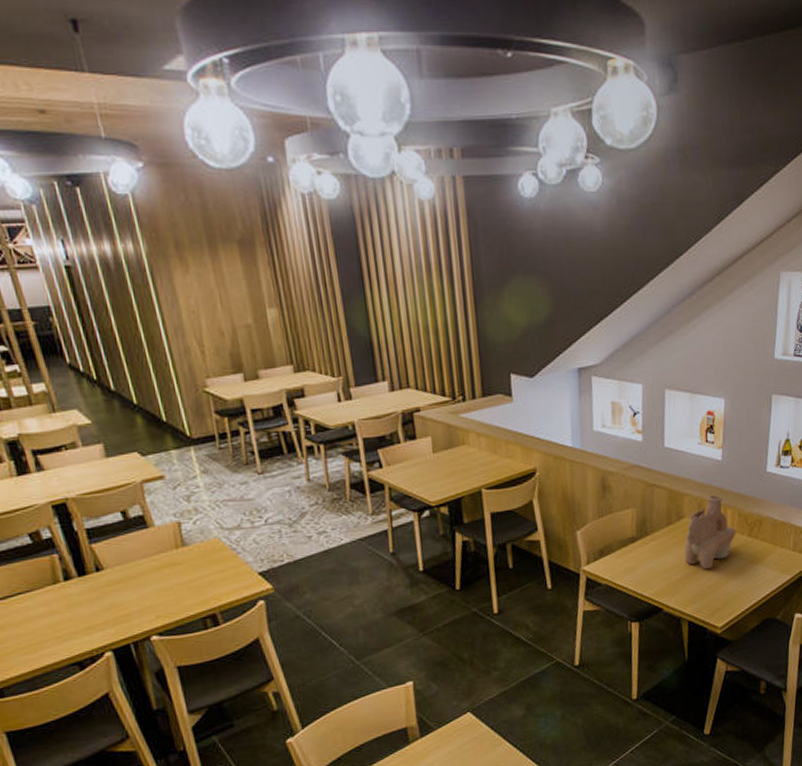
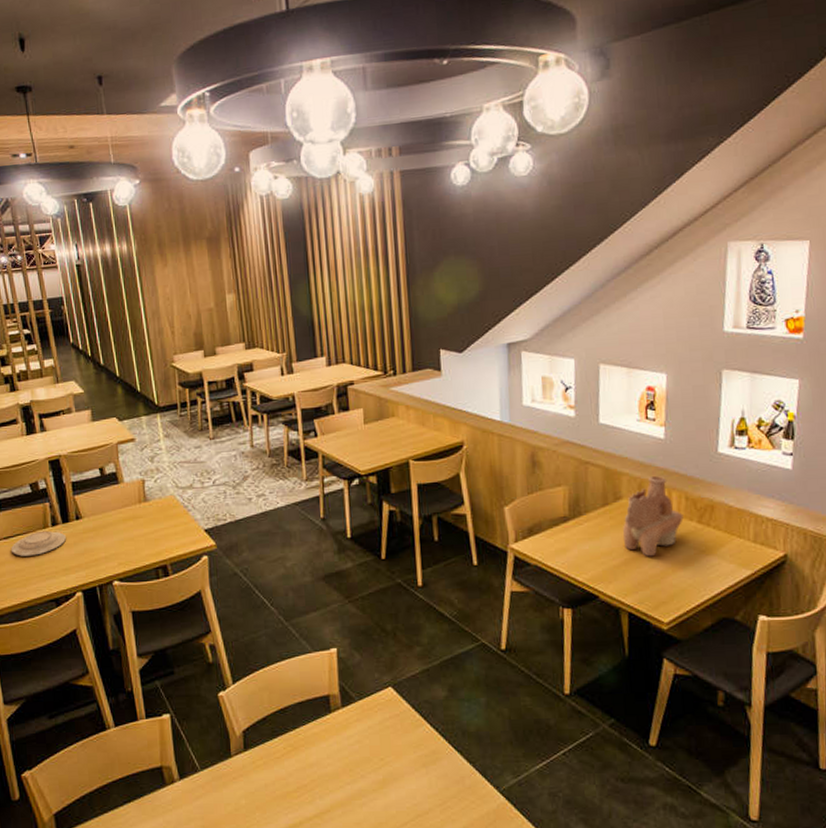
plate: none [10,586,86,618] -> present [10,530,67,556]

